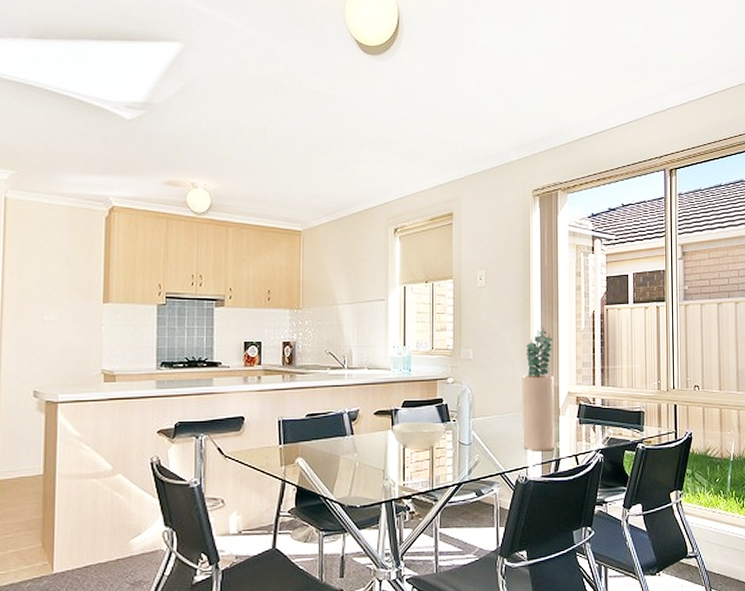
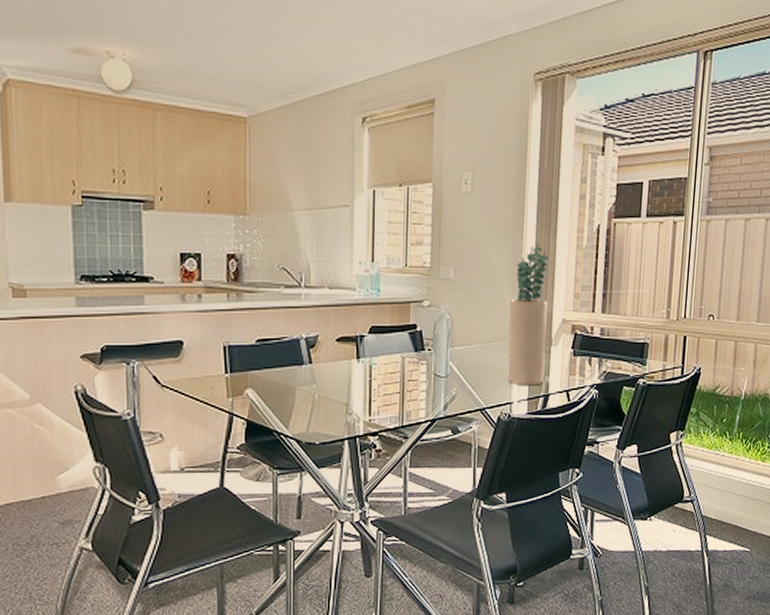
bowl: present [392,422,445,451] -> none [356,351,419,383]

